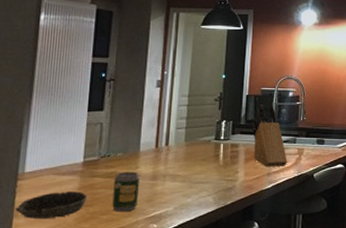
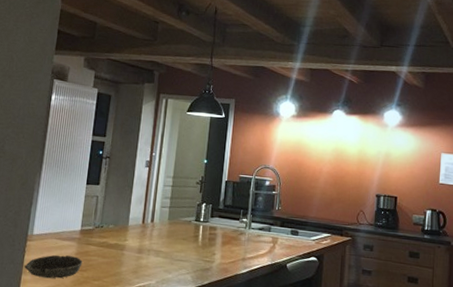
soda can: present [112,172,140,212] -> none [103,243,127,281]
knife block: present [252,104,287,167] -> none [229,191,262,253]

